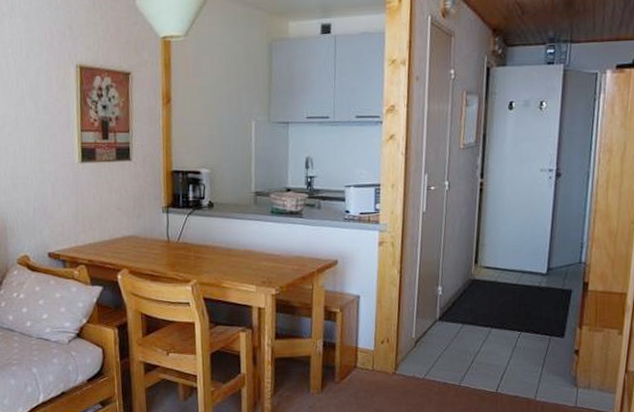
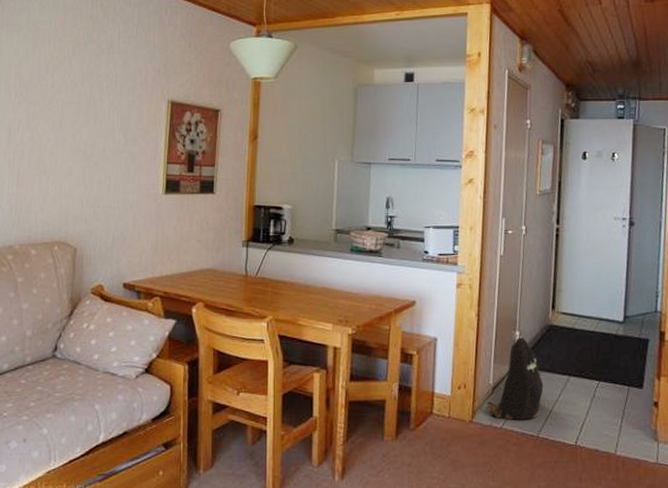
backpack: none [408,289,466,371] -> present [486,334,544,420]

